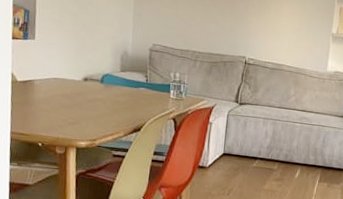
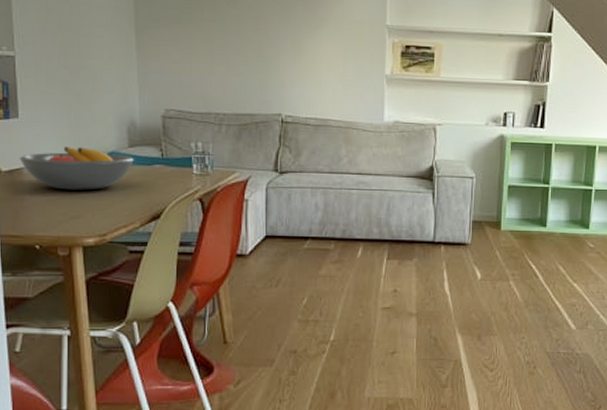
fruit bowl: none [32,66,124,103] -> present [19,147,134,191]

